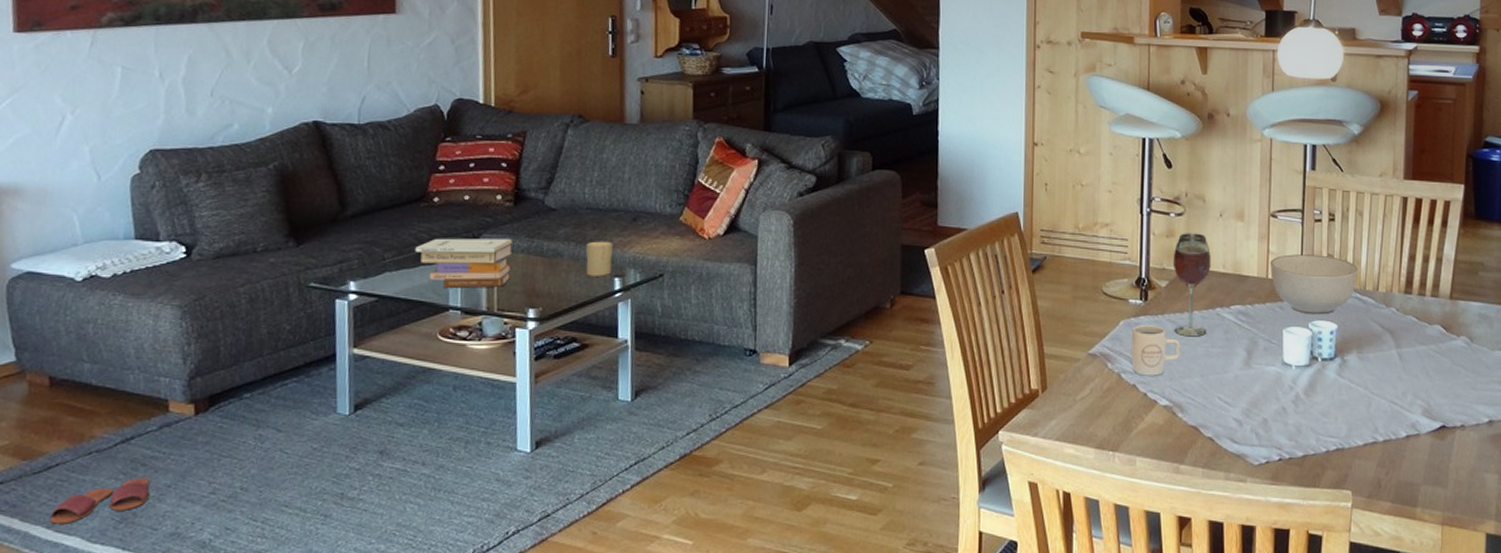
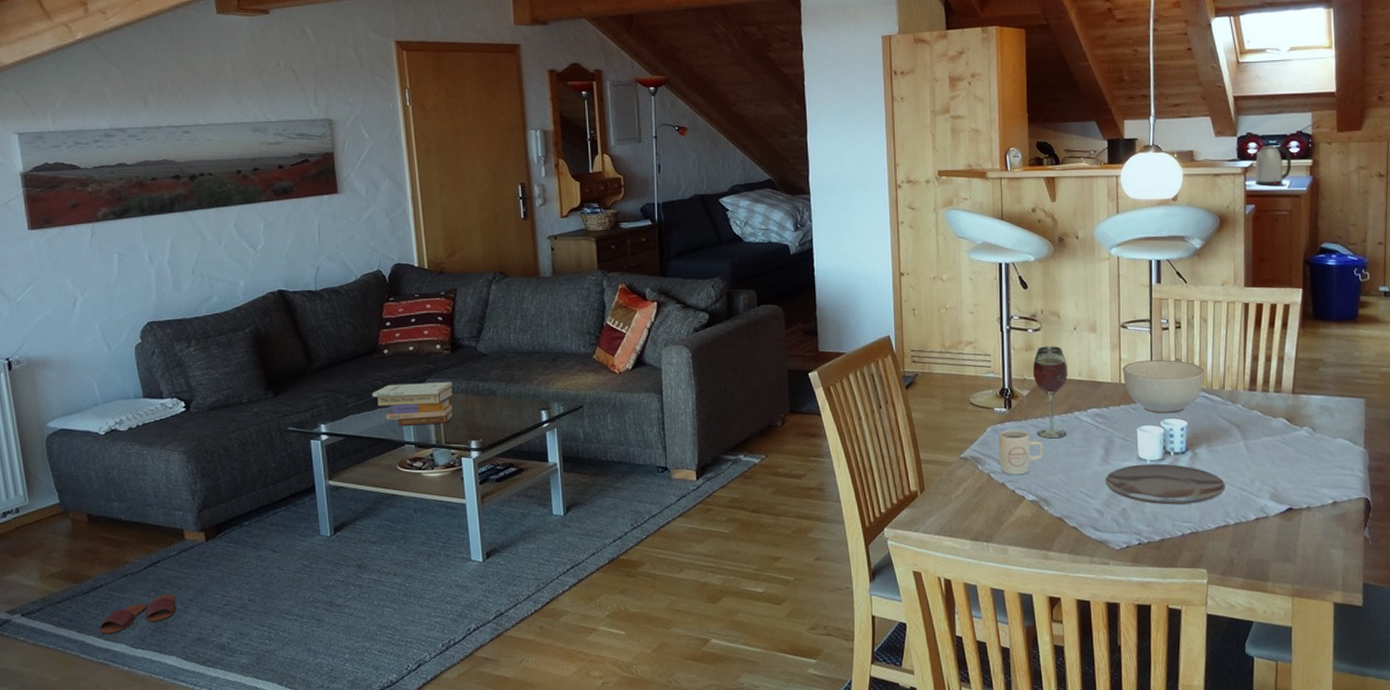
candle: present [586,241,613,277] -> none [516,379,538,411]
plate: none [1246,370,1375,417] -> present [1105,463,1225,505]
kettle: none [1419,27,1458,71] -> present [1255,144,1292,186]

